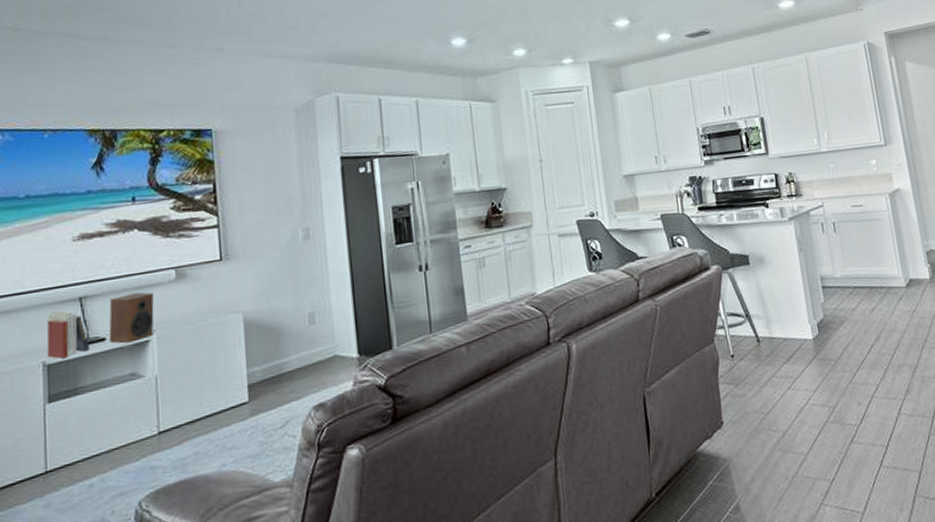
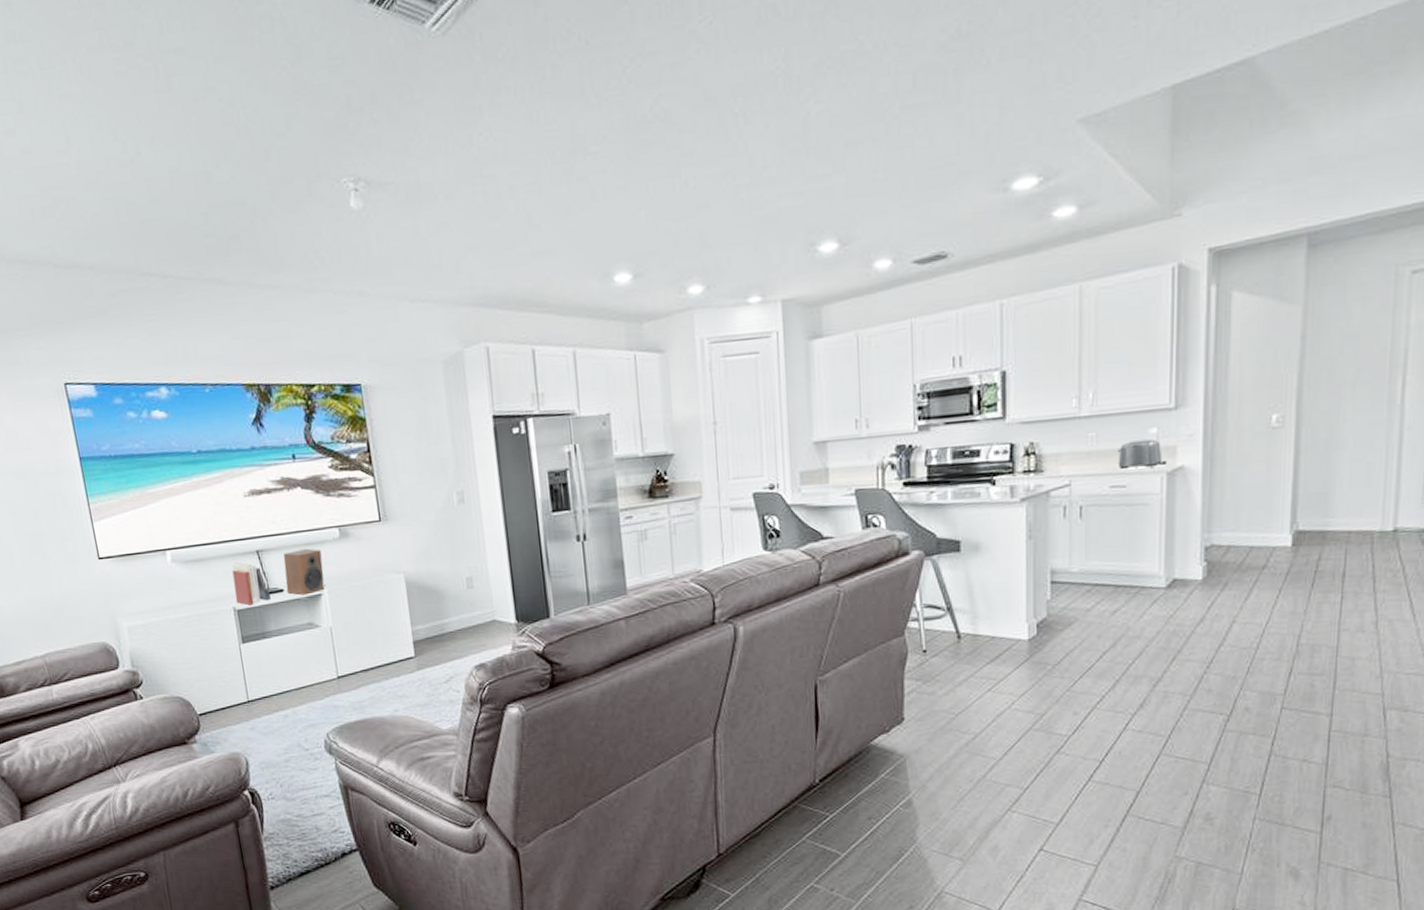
toaster: none [852,168,887,193] -> present [1118,439,1166,470]

